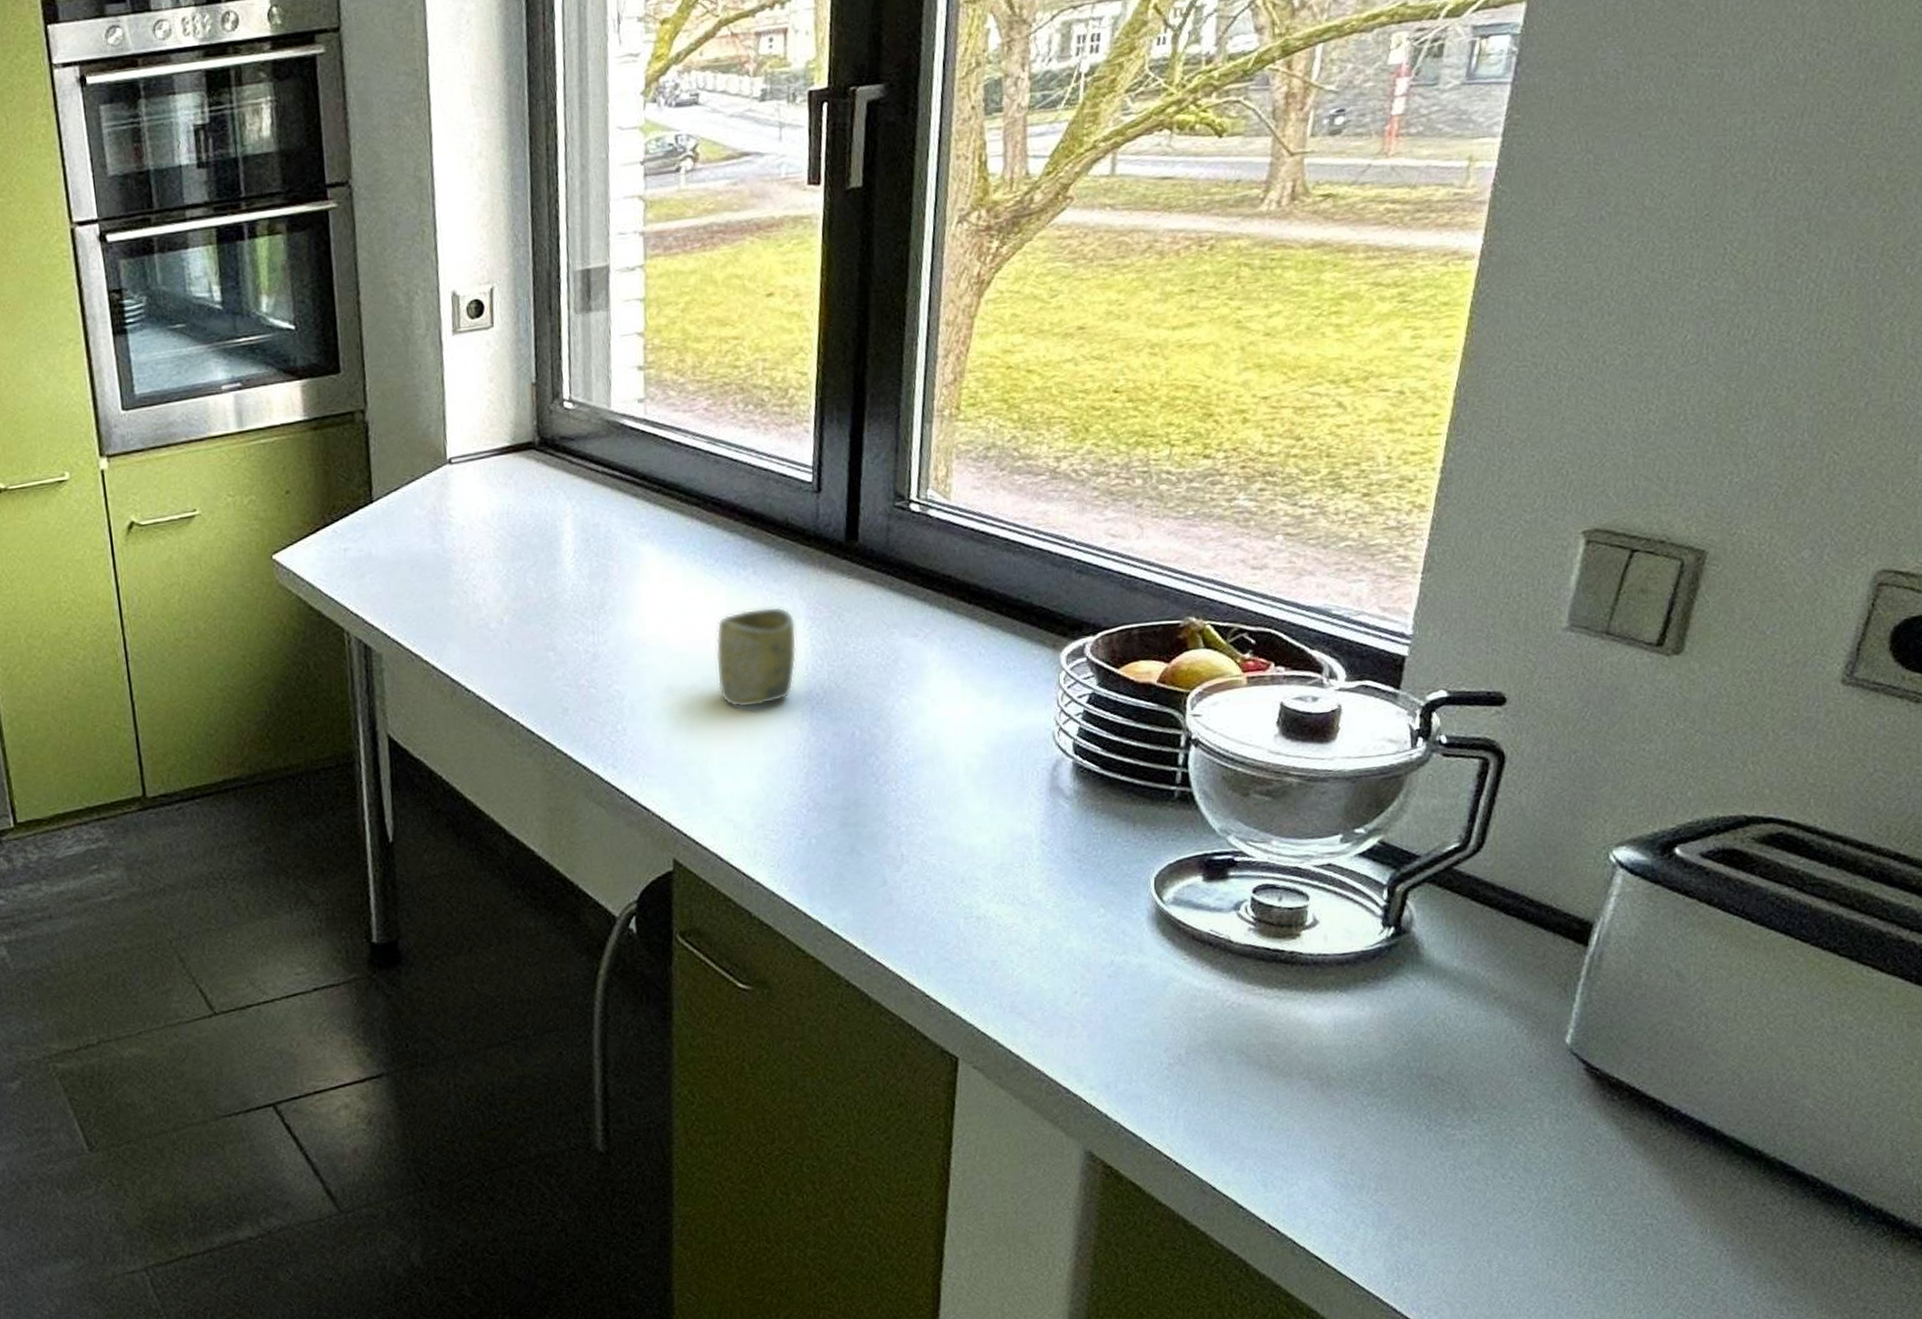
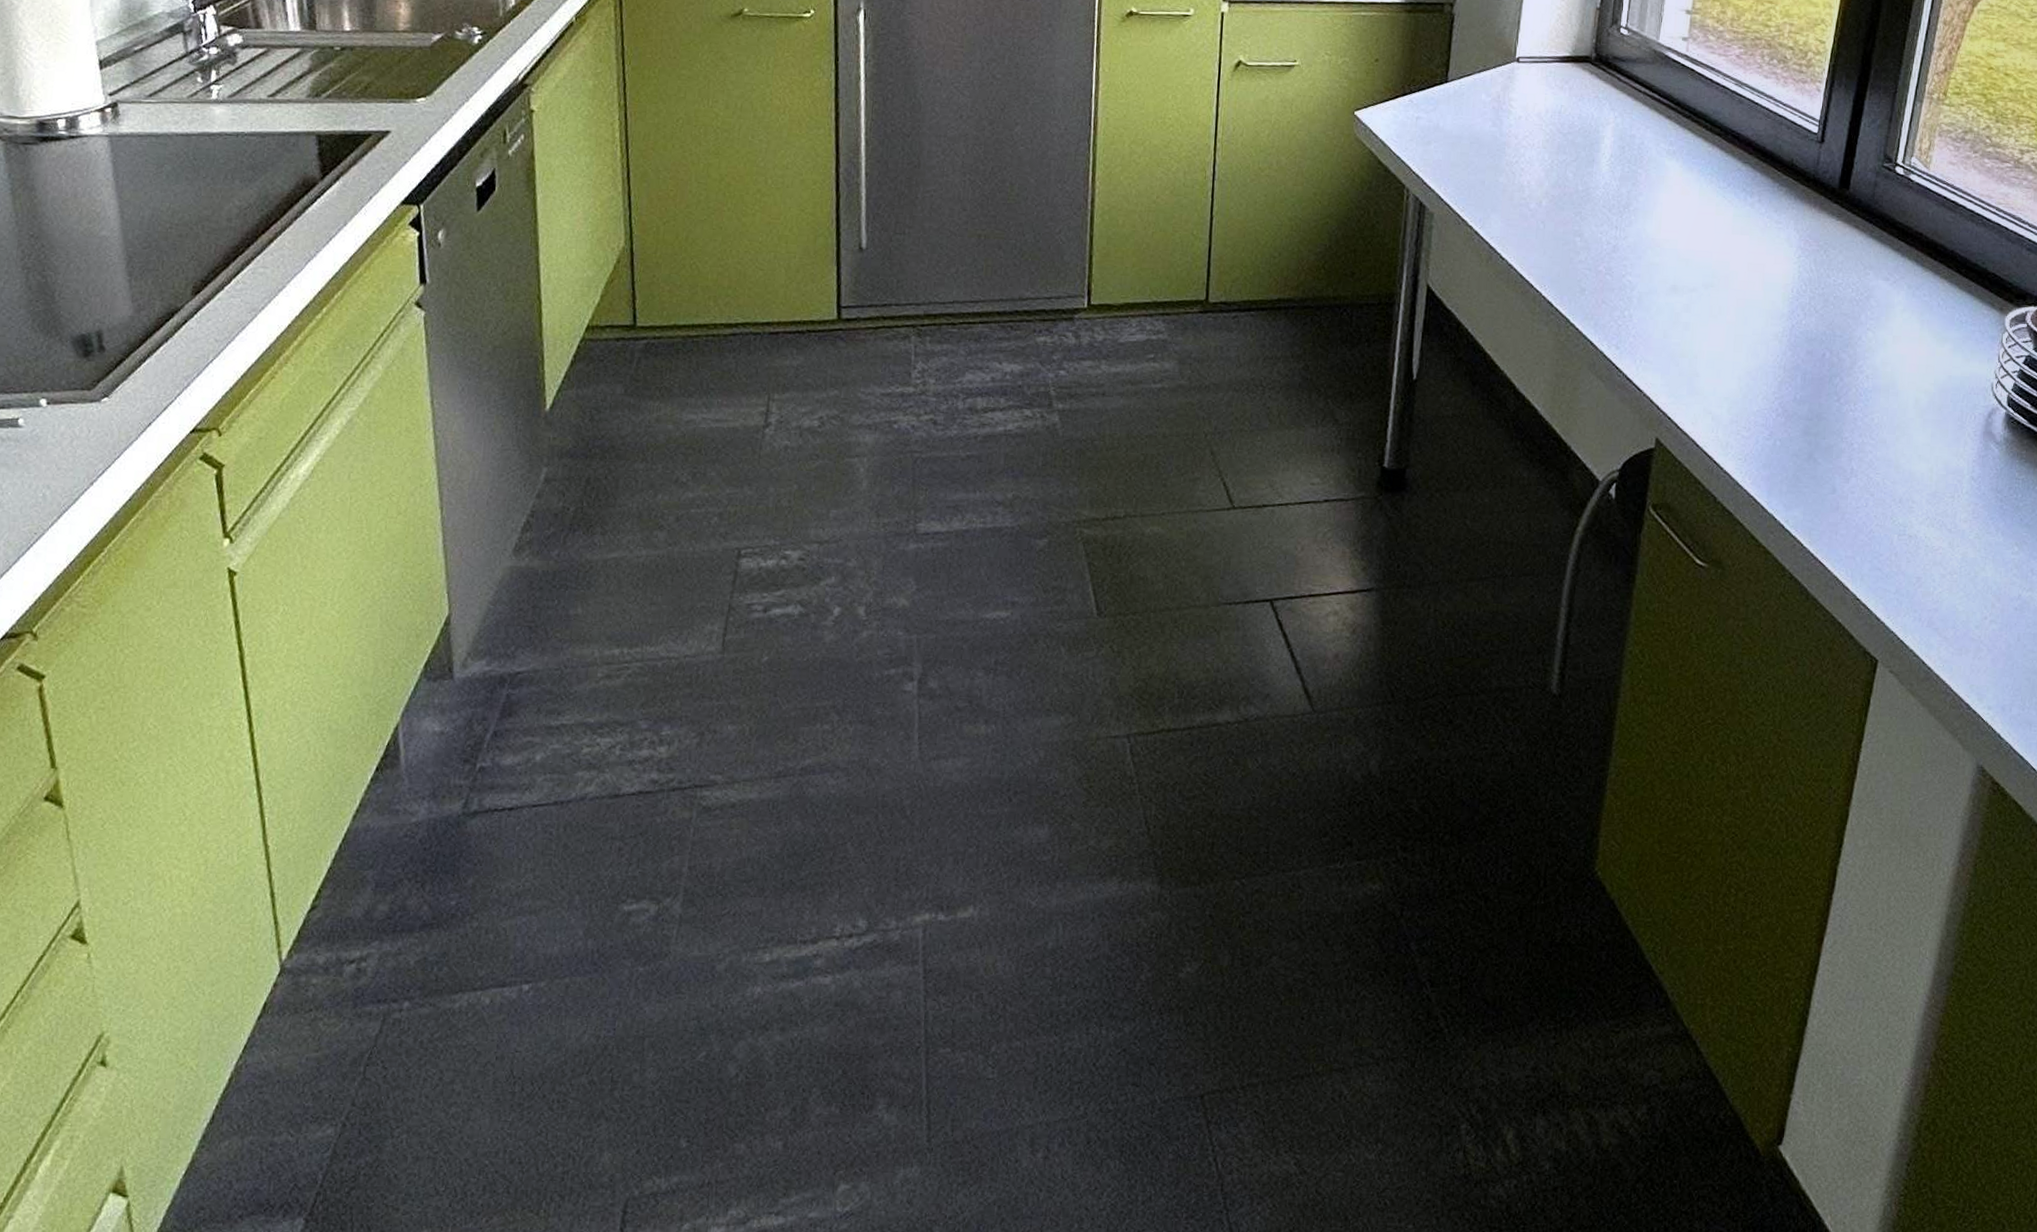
cup: present [716,606,797,708] -> none [1715,231,1788,317]

